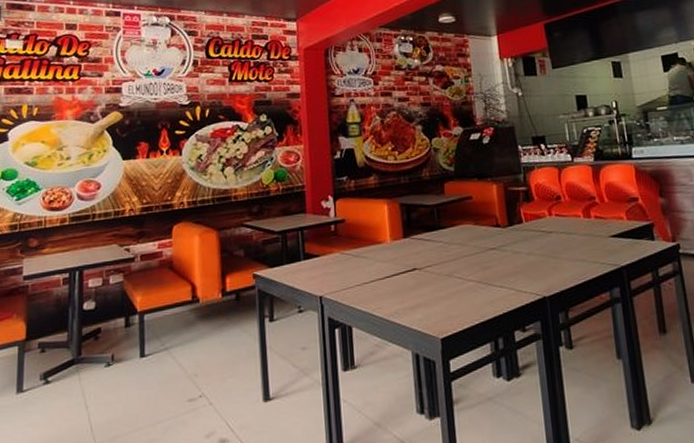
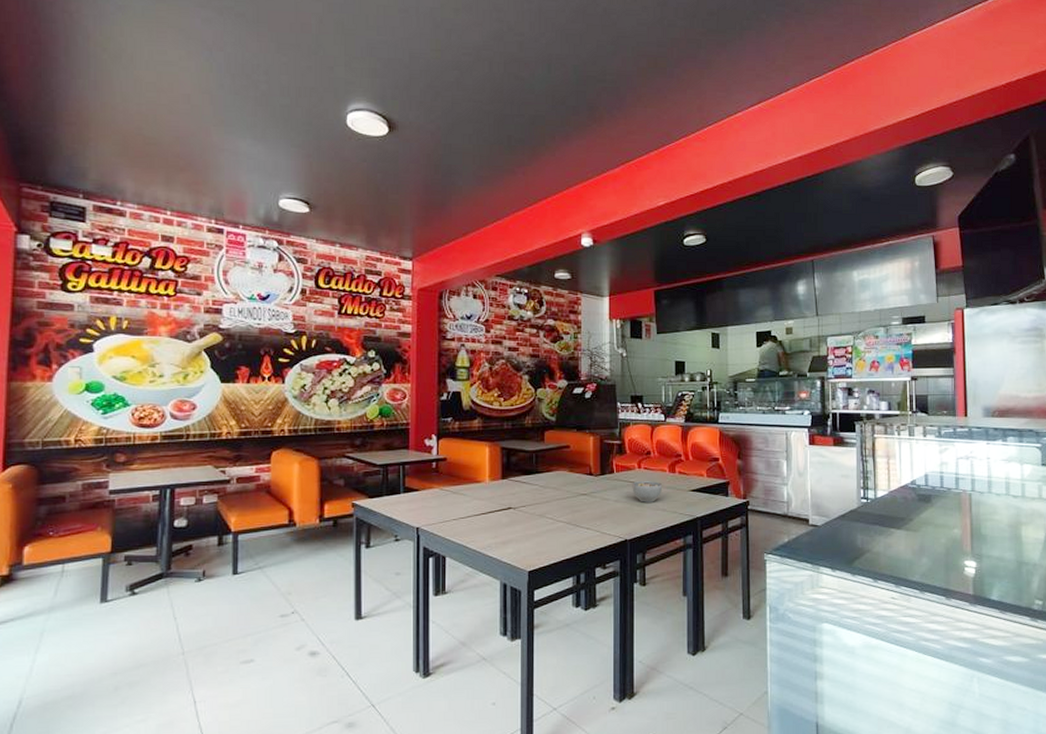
soup bowl: none [544,228,579,254] -> present [632,481,663,503]

